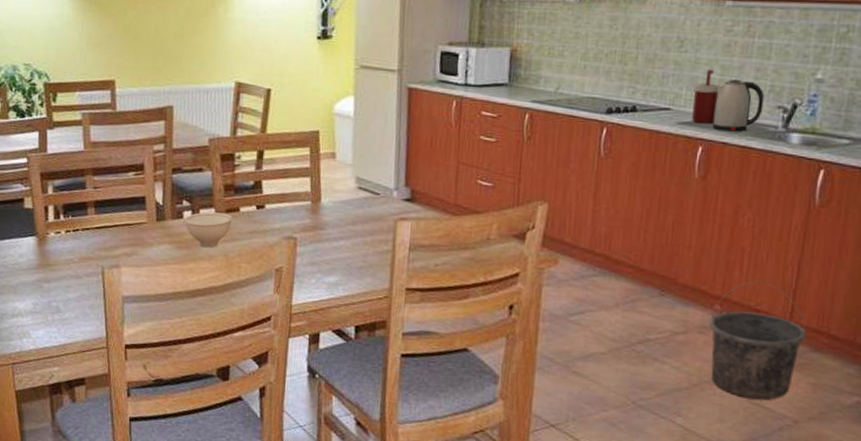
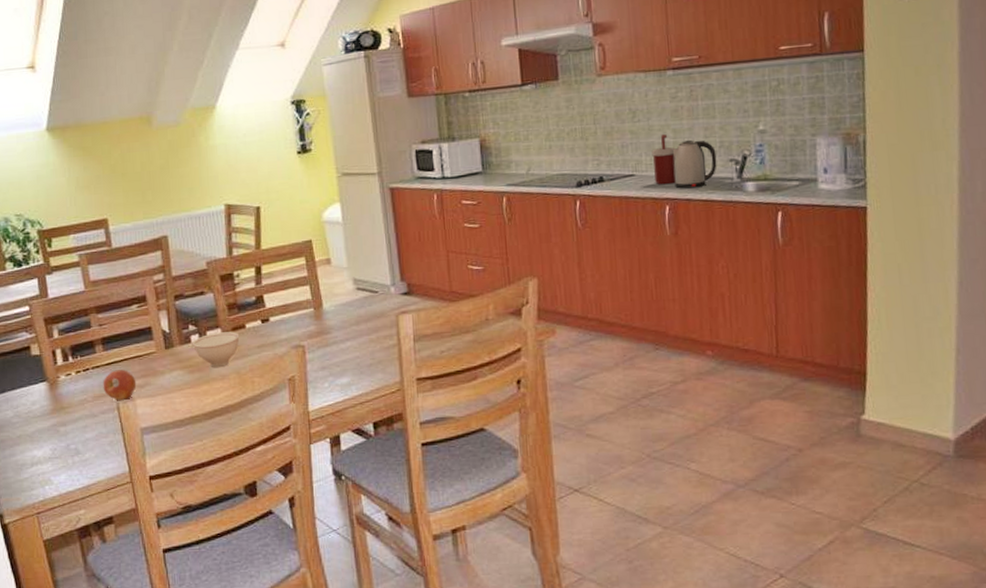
fruit: none [90,235,124,267] -> present [103,369,137,401]
bucket: present [709,281,807,400] -> none [704,322,795,434]

